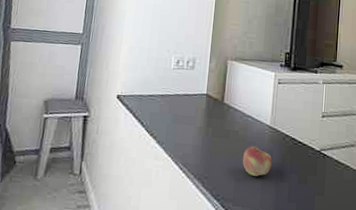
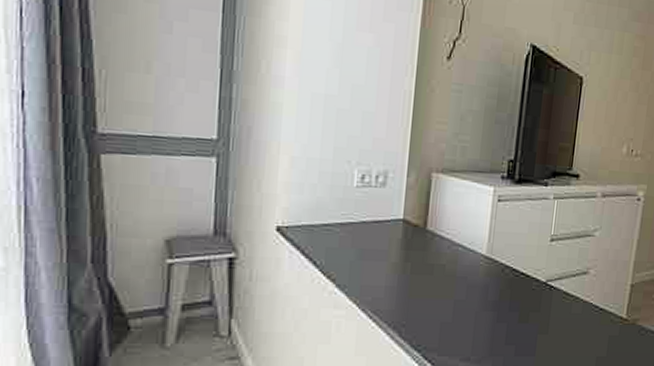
fruit: present [242,146,272,176] -> none [450,282,488,318]

